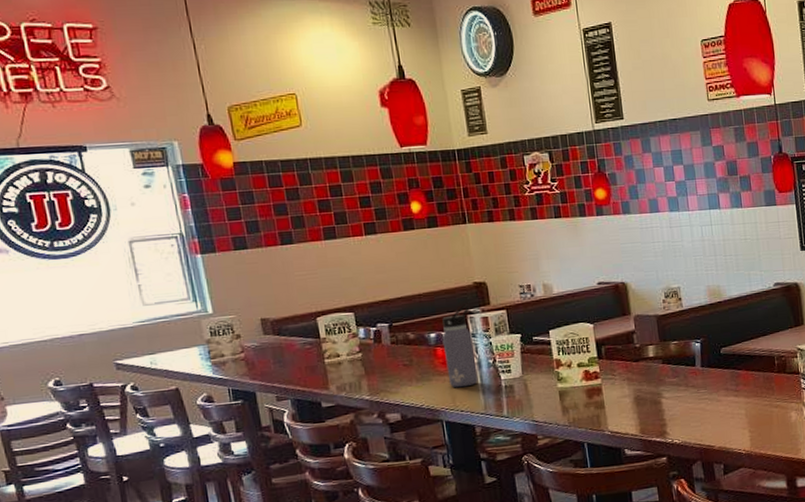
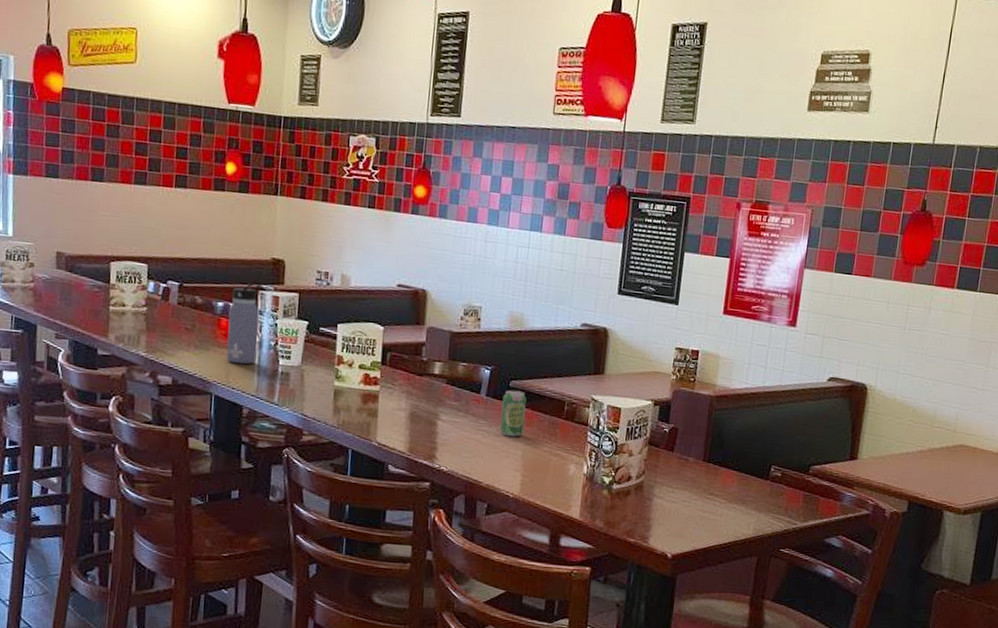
beverage can: none [717,355,743,400] -> present [499,389,527,438]

